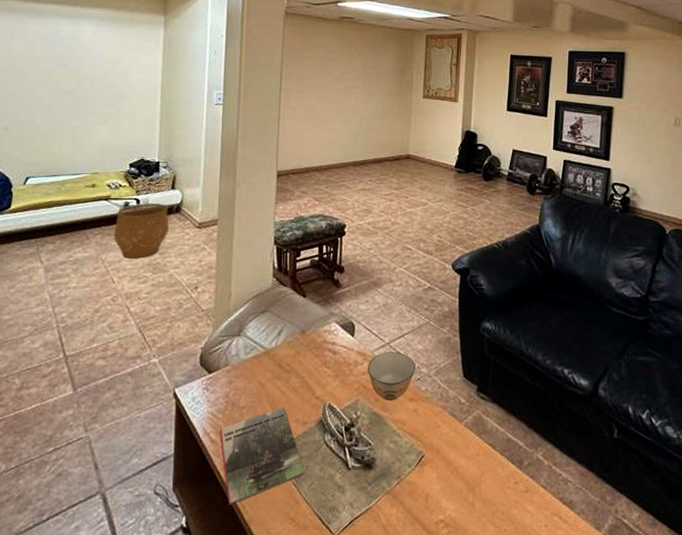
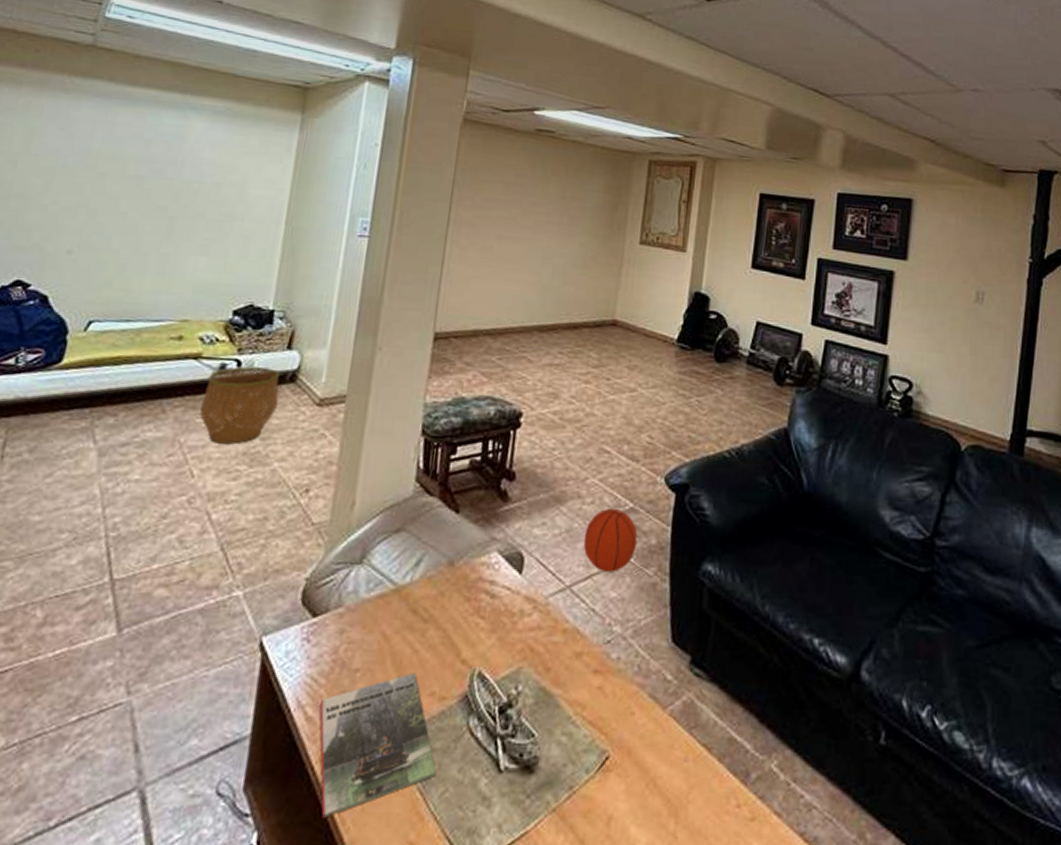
soup bowl: present [368,352,416,400] -> none [537,599,606,671]
basketball: none [396,288,435,332] -> present [583,508,638,572]

